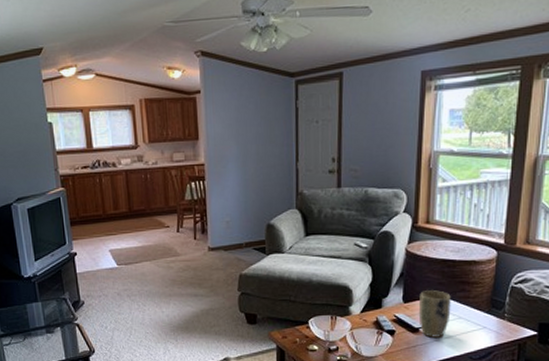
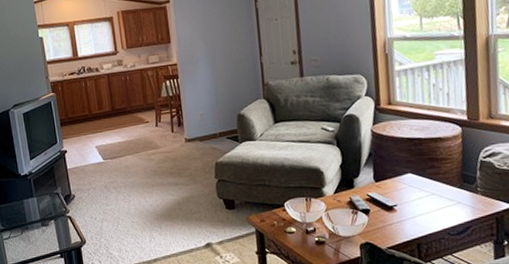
plant pot: present [418,290,451,338] -> none [390,168,423,215]

